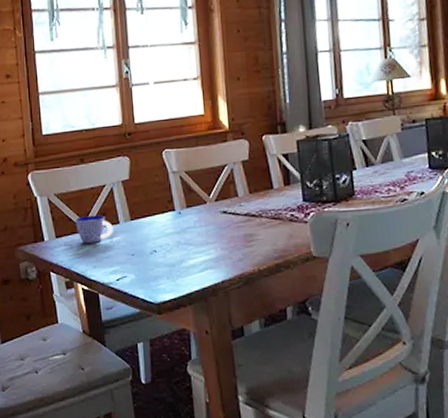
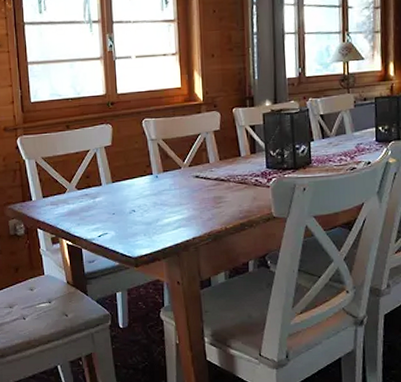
cup: present [75,215,113,244] -> none [61,177,96,203]

